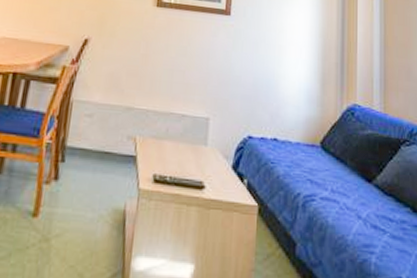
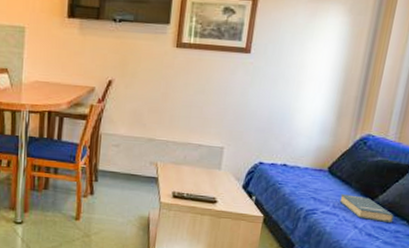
book: none [338,175,397,211] -> present [339,194,395,224]

